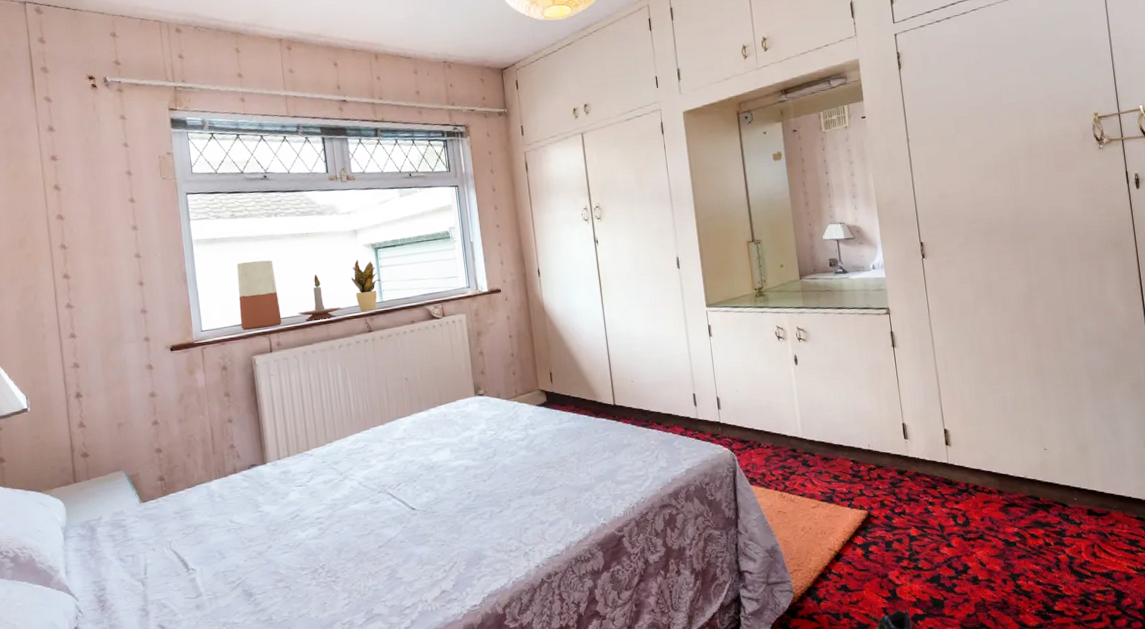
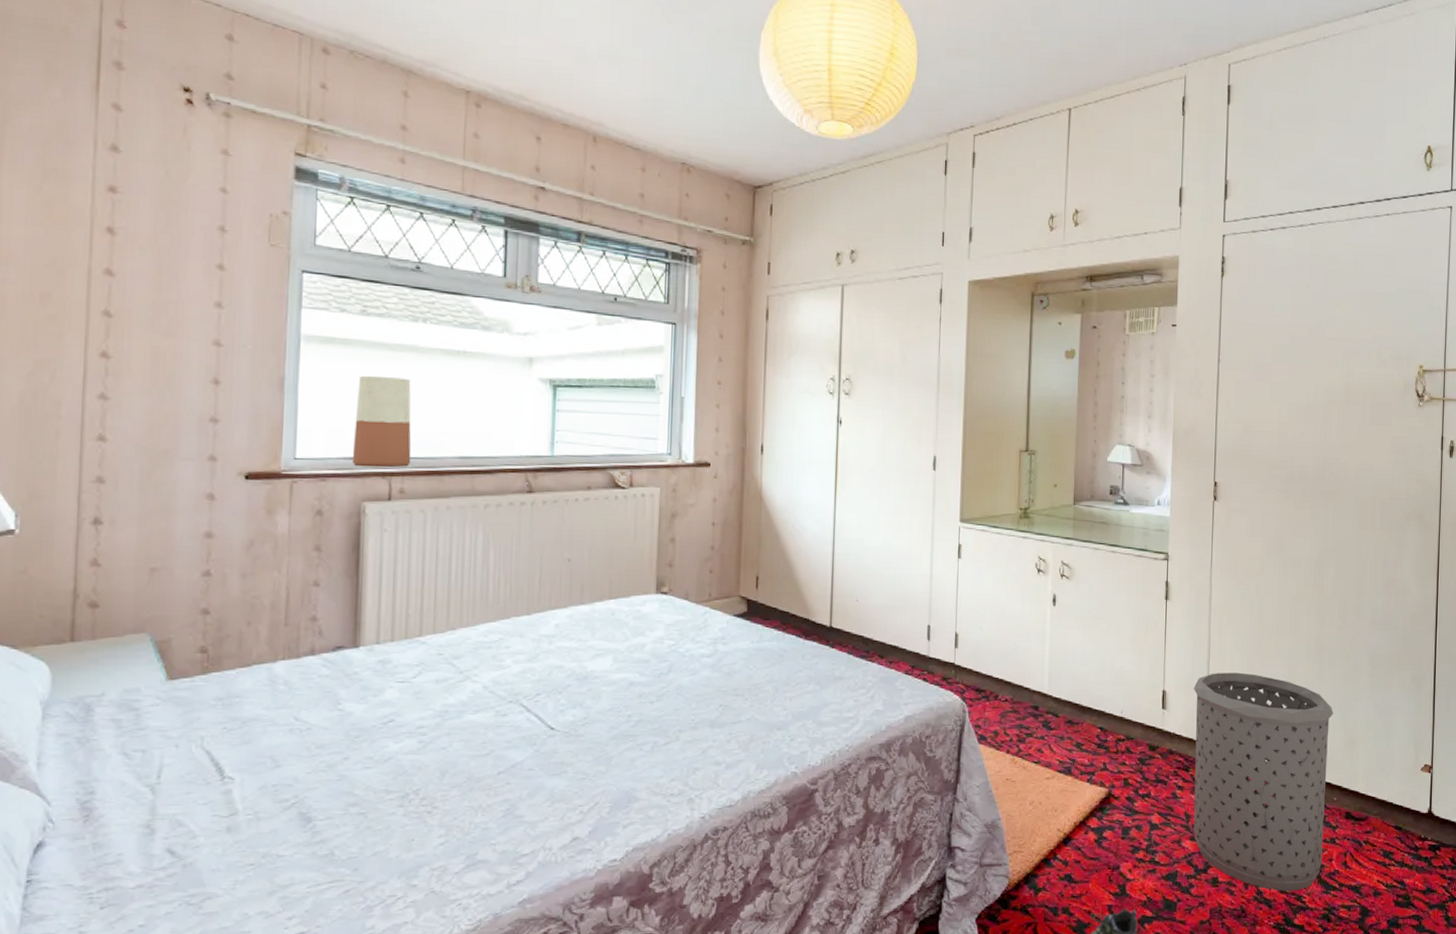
candle holder: present [297,274,341,321] -> none [434,407,496,467]
potted plant: present [351,259,382,313] -> none [515,396,556,467]
laundry basket: none [929,400,1072,583] -> present [1193,672,1334,892]

